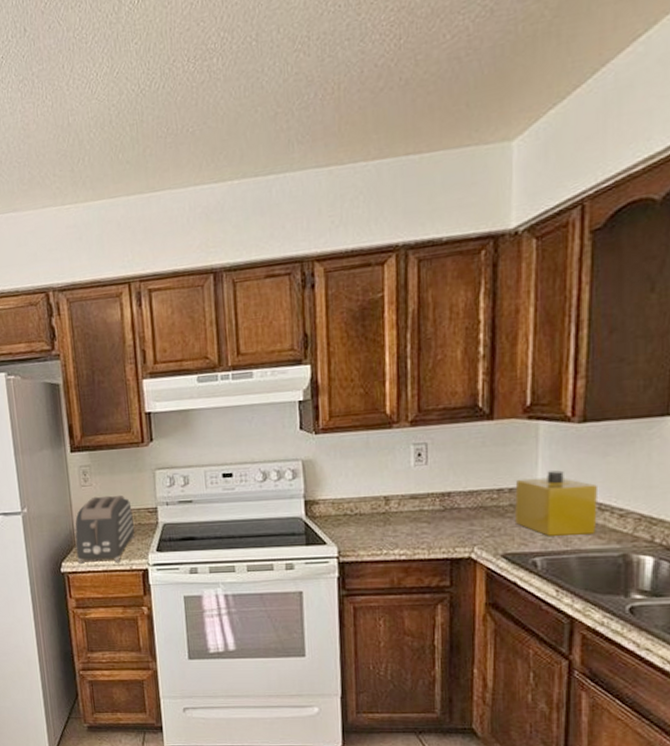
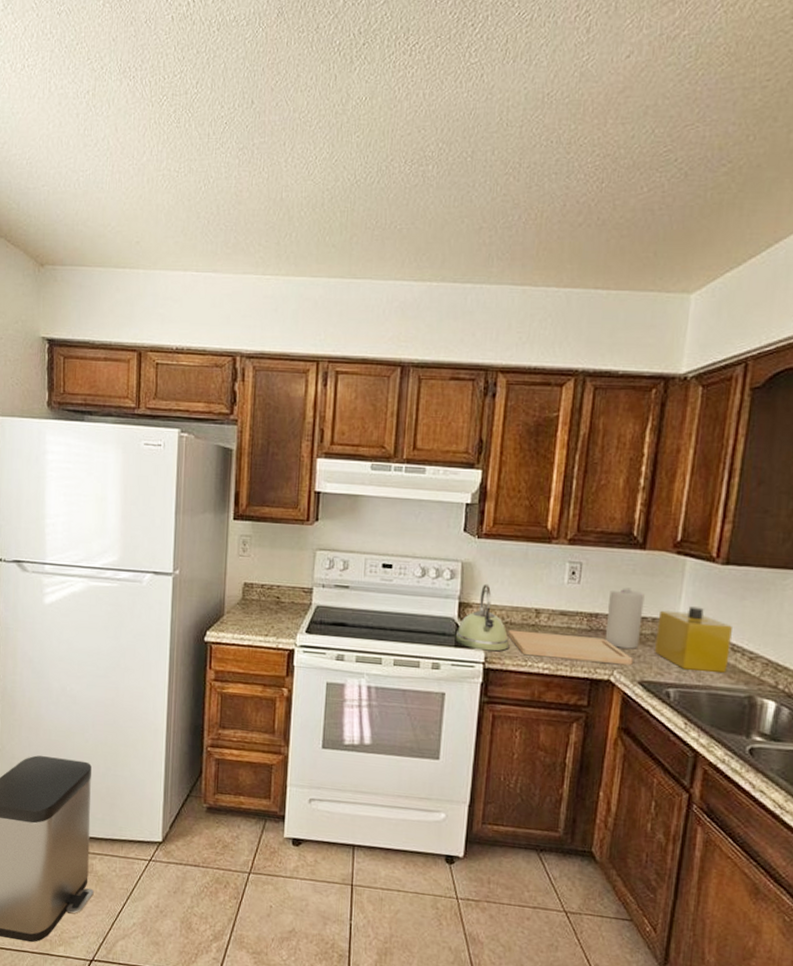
toaster: present [75,495,135,564] -> none [223,568,287,640]
kettle: none [304,478,362,546] -> present [453,583,510,652]
cutting board: none [358,516,493,544] -> present [508,629,633,666]
paper towel holder: none [460,461,498,524] -> present [605,587,645,649]

